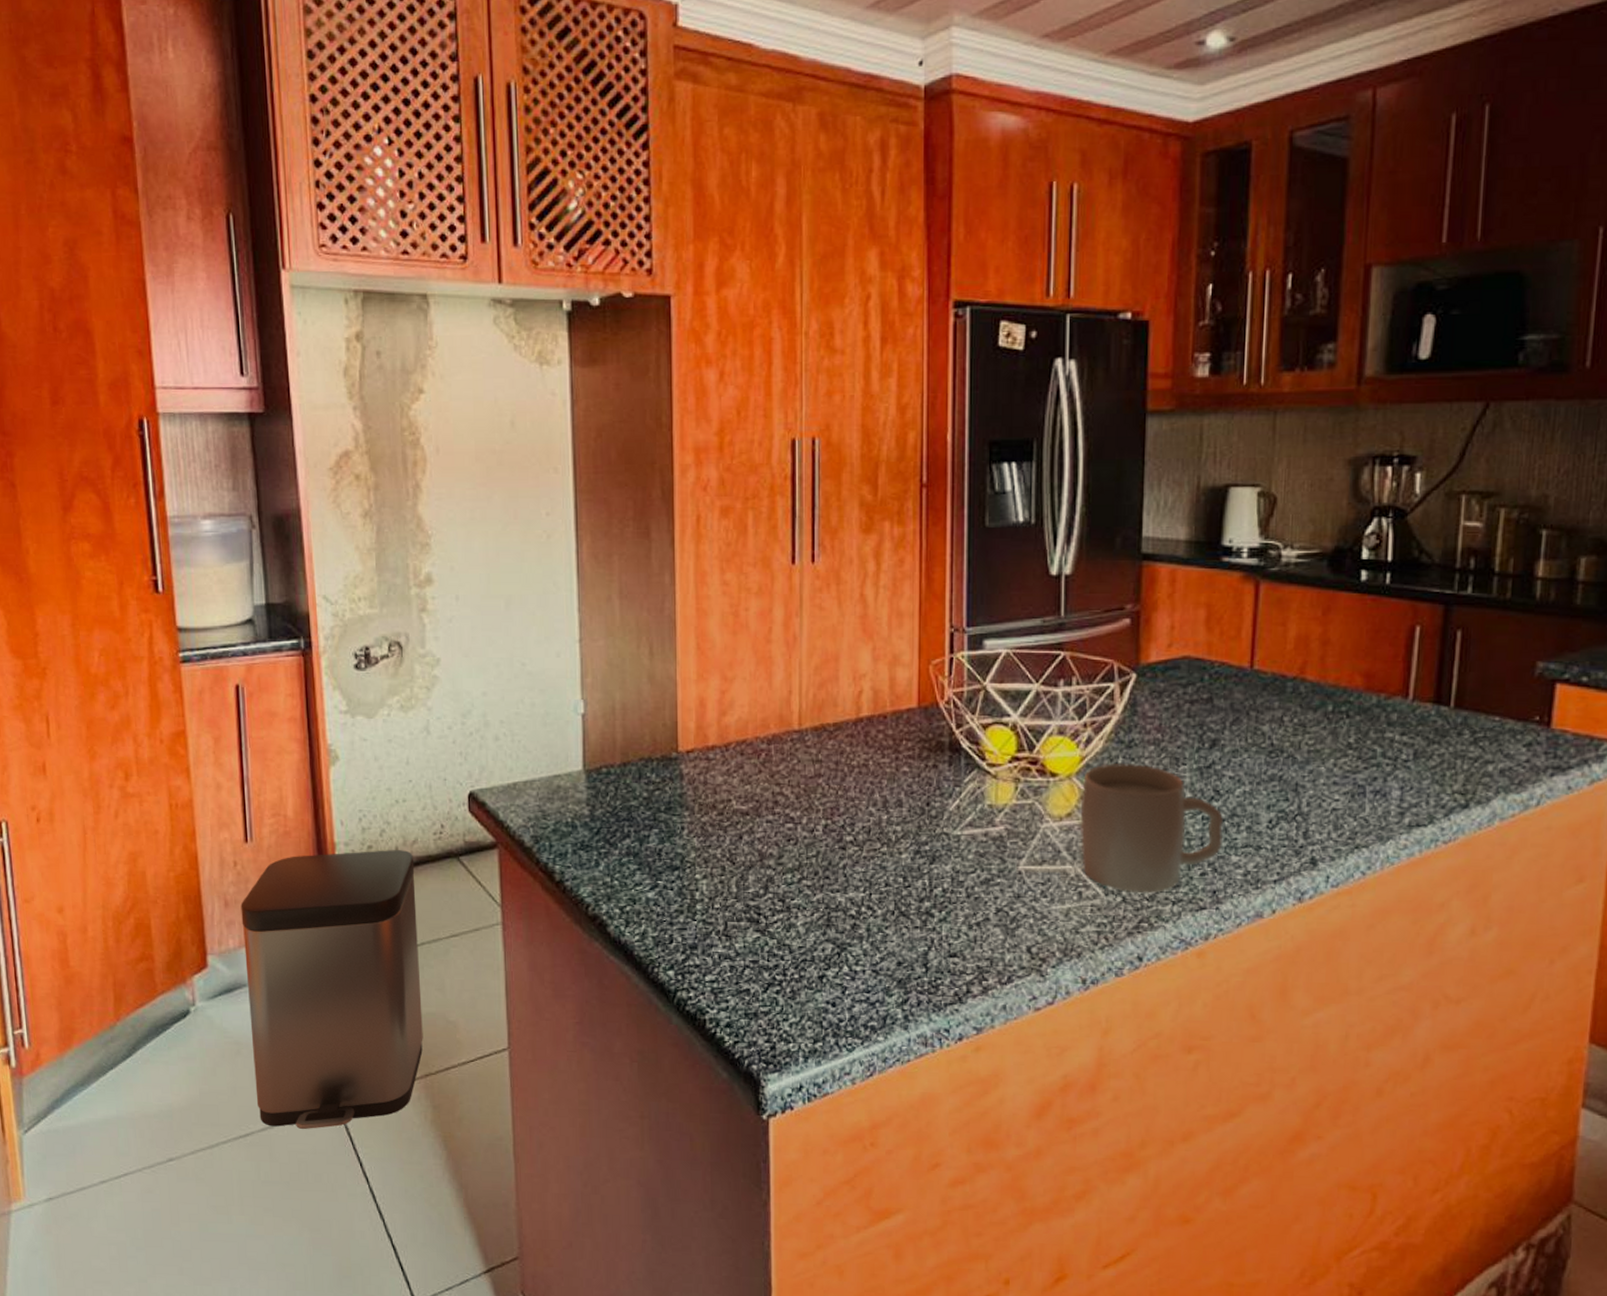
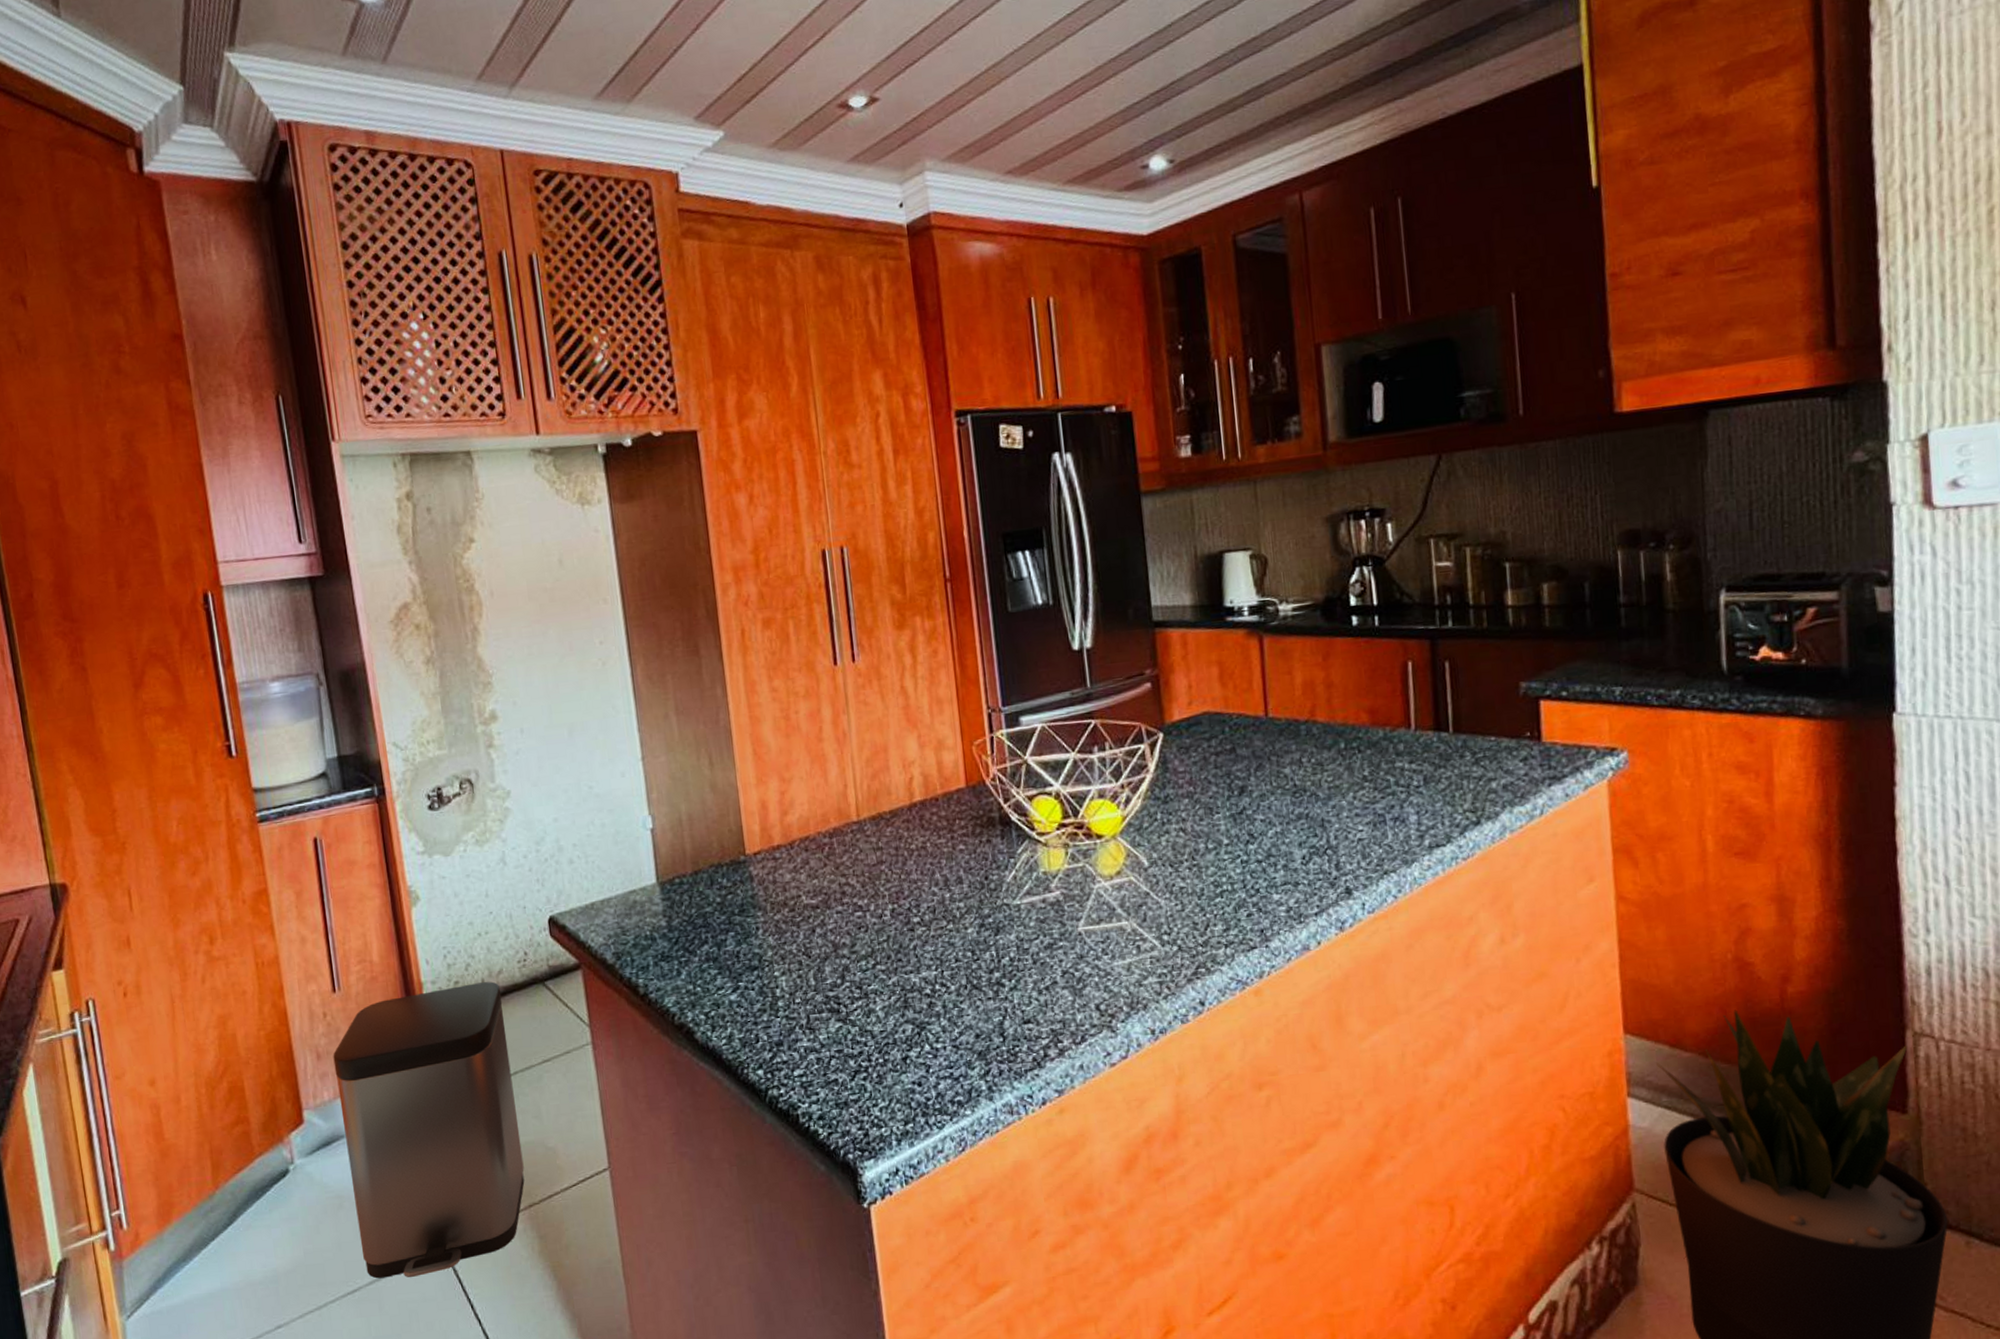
mug: present [1080,762,1224,894] -> none [1127,817,1264,941]

